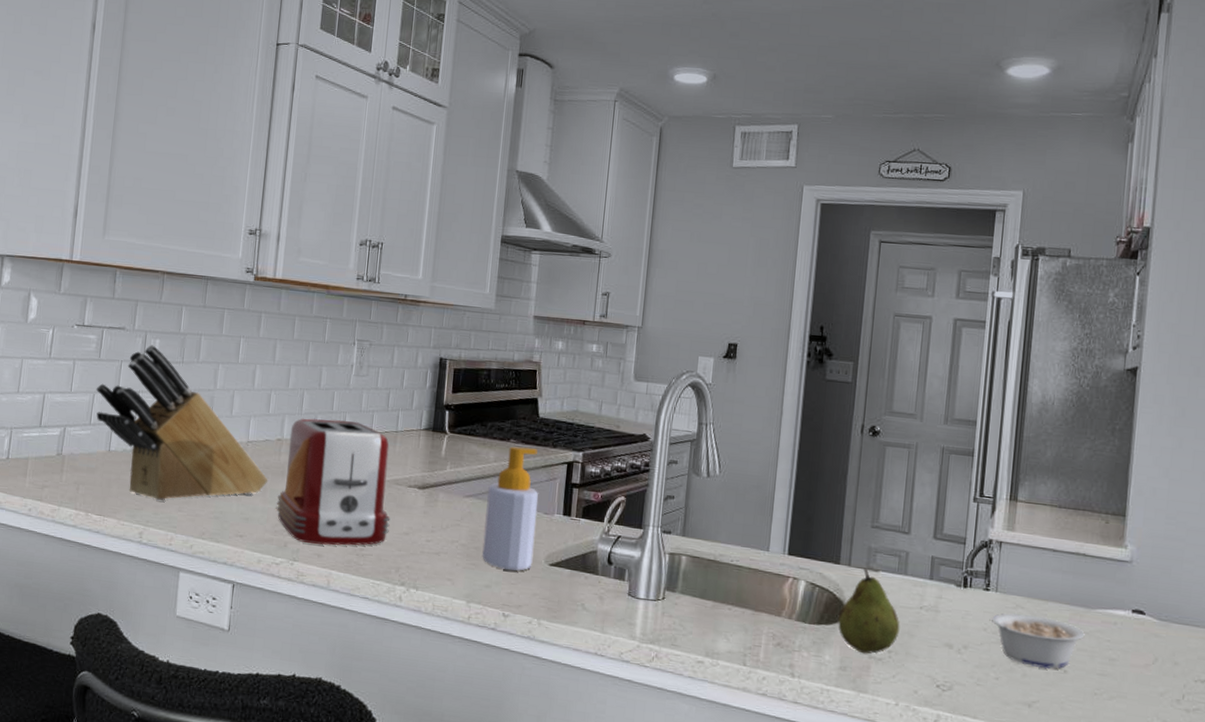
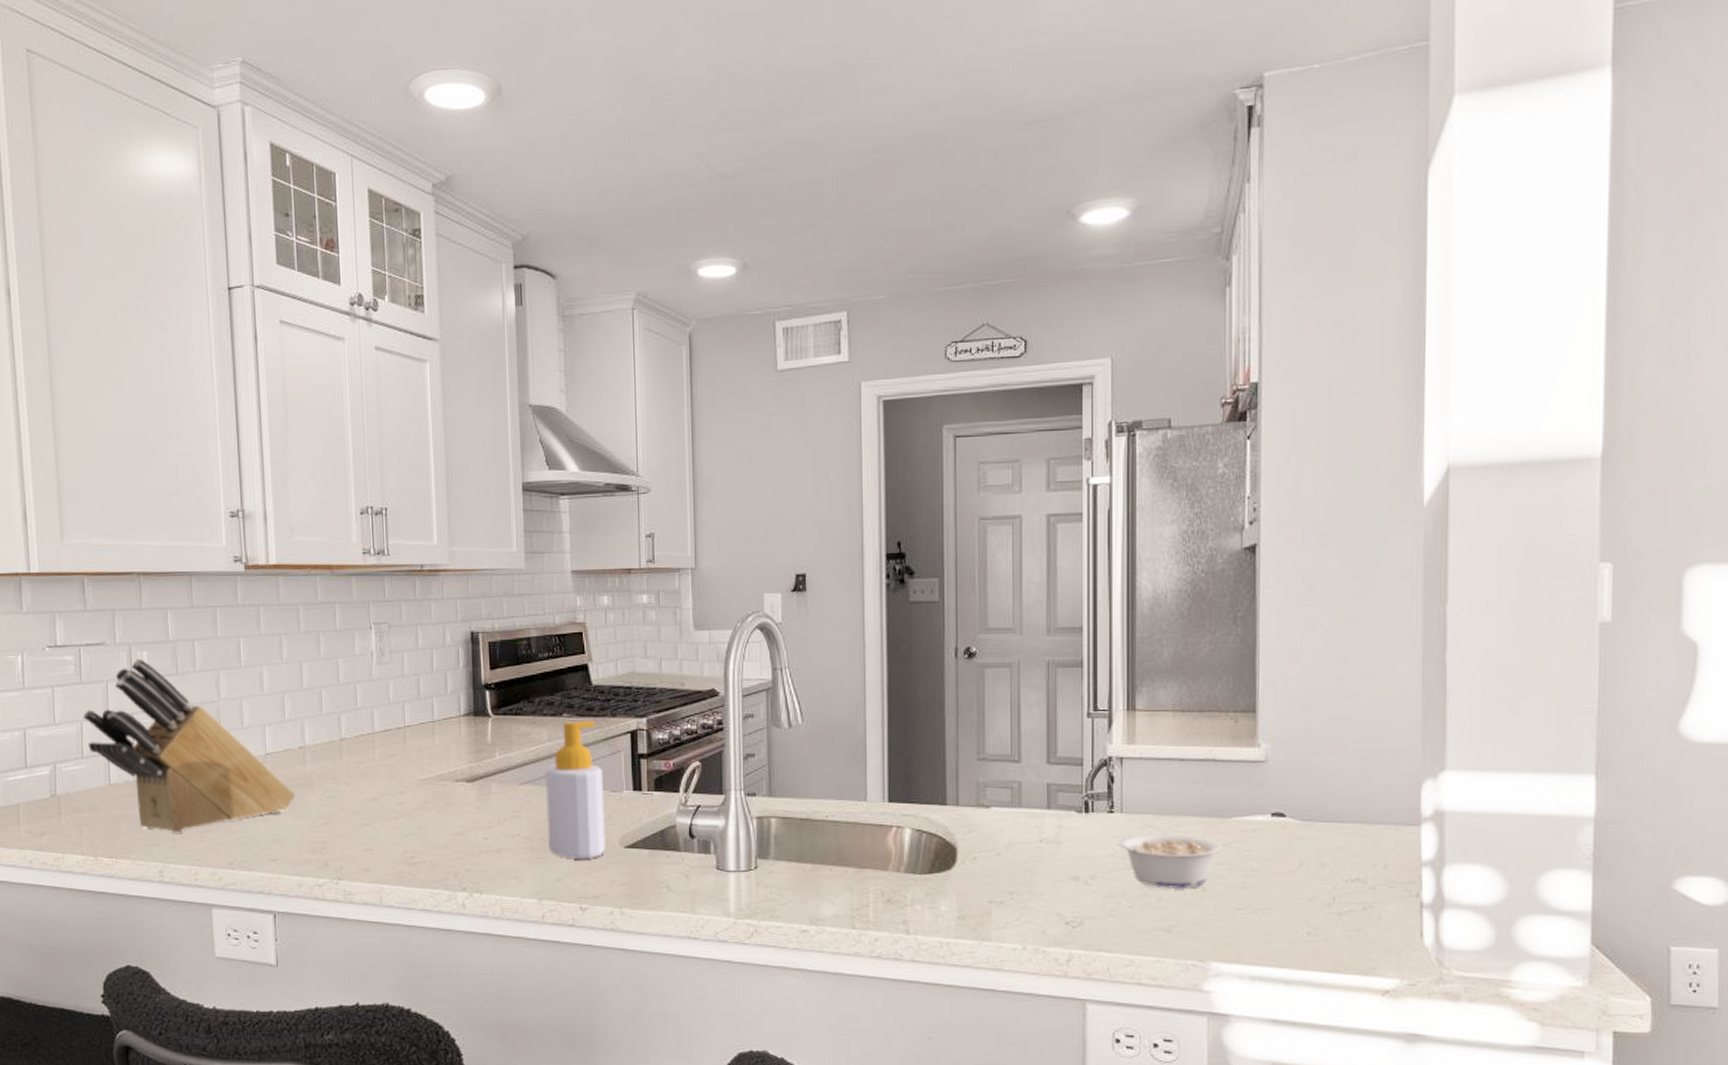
toaster: present [276,418,390,546] -> none [308,717,441,858]
fruit: present [838,568,900,654] -> none [950,805,1020,899]

